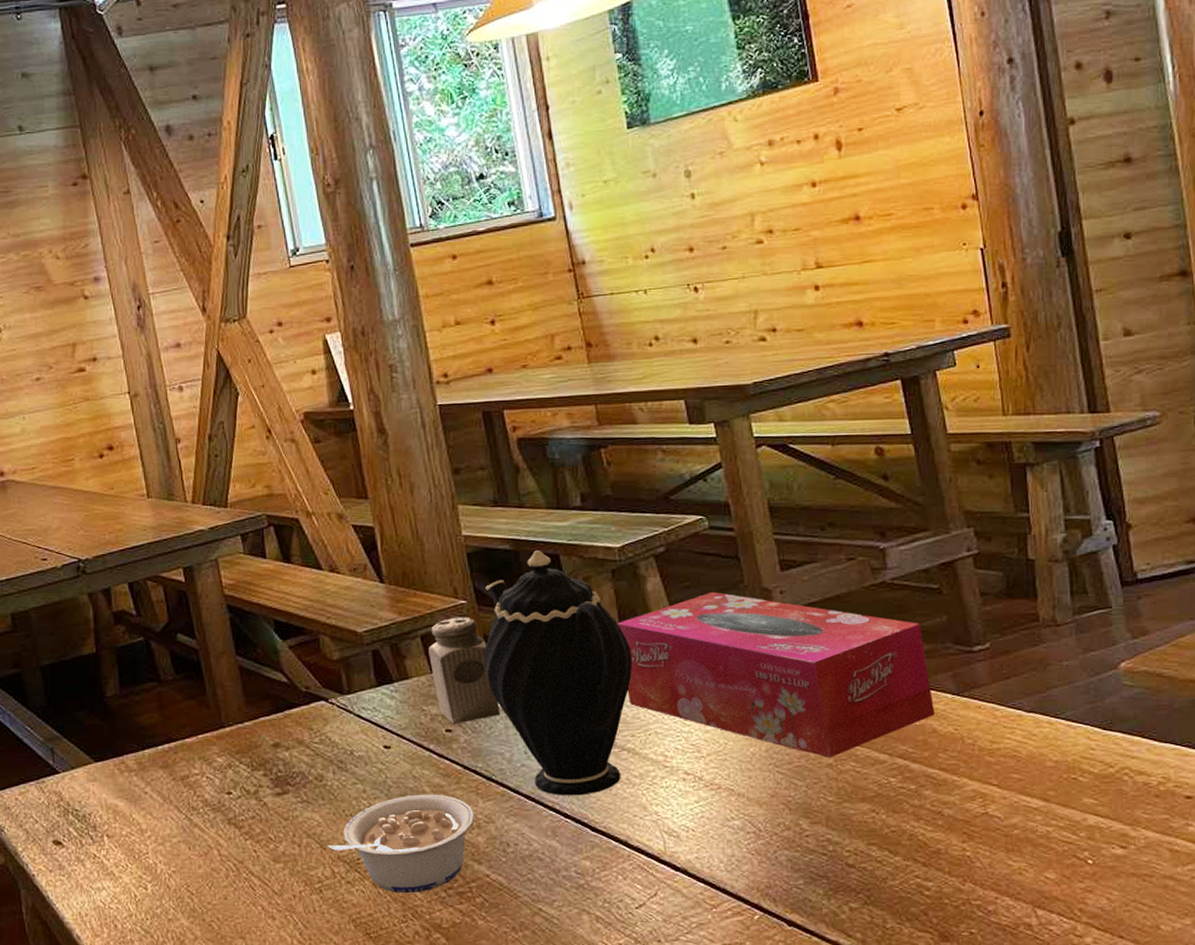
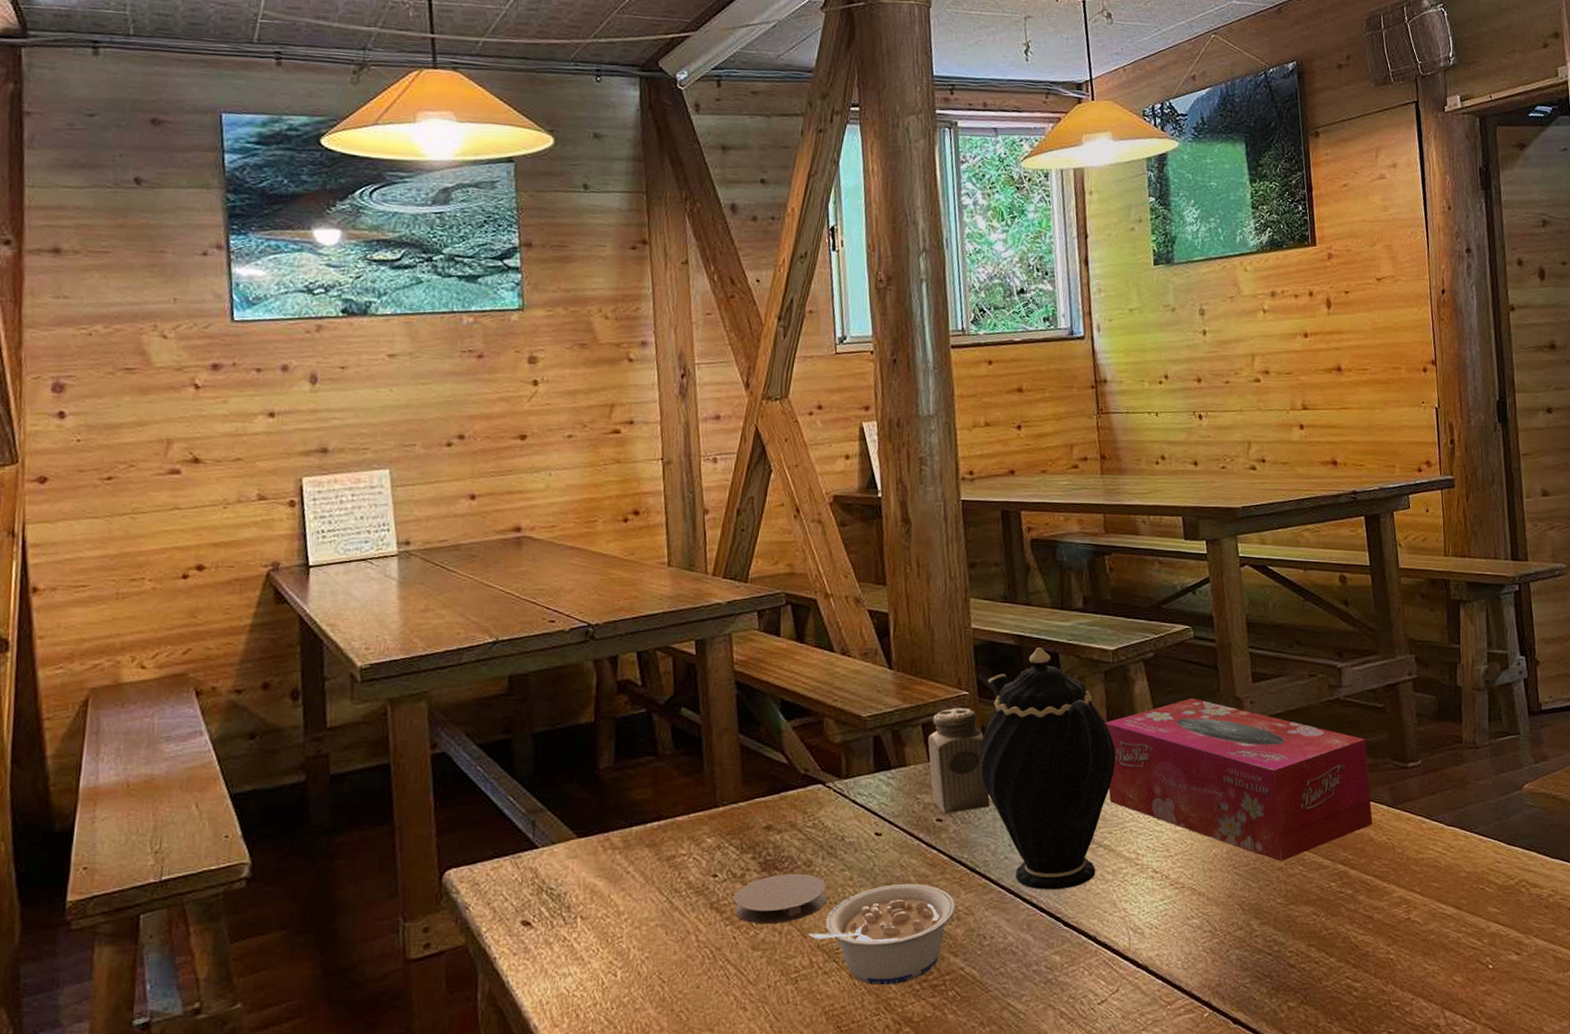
coaster: none [250,788,343,838] -> present [733,873,827,925]

